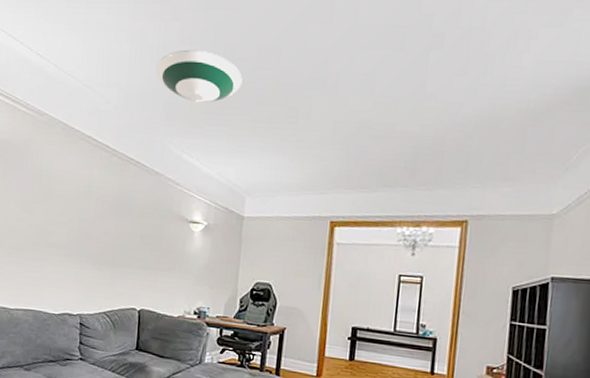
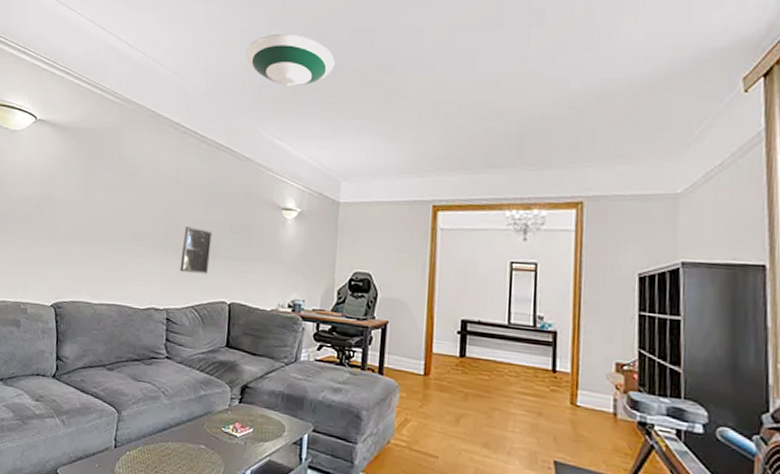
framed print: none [92,237,124,283] -> present [180,227,213,274]

